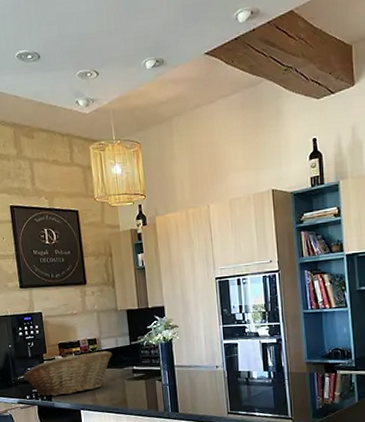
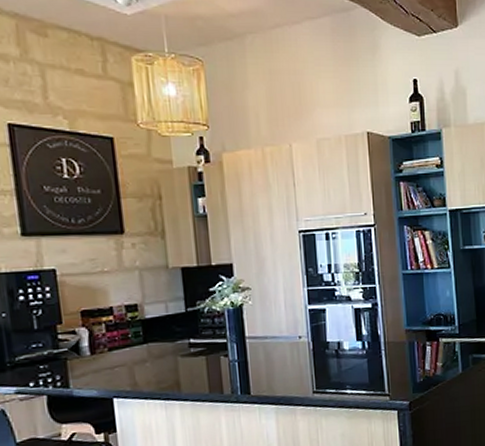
fruit basket: present [23,351,113,397] -> none [24,320,161,383]

